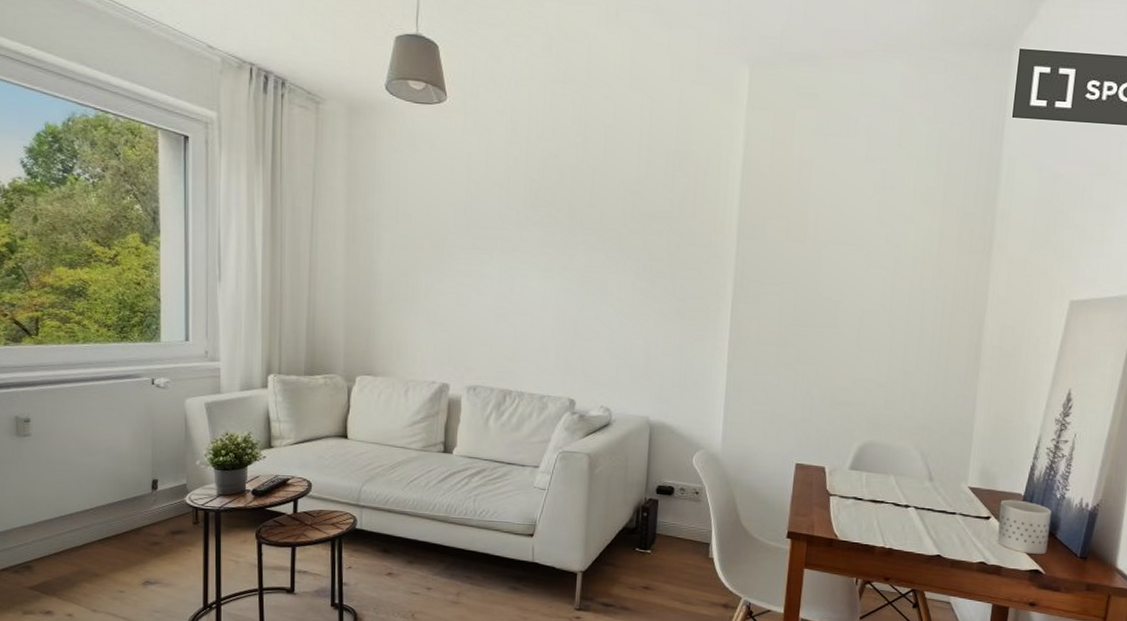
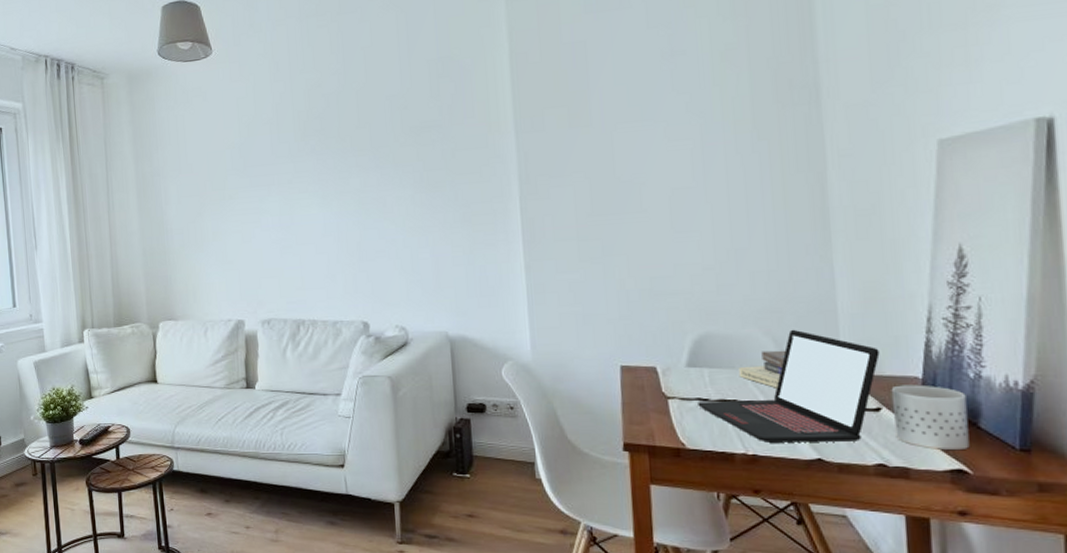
laptop: none [853,445,998,543] -> present [698,329,880,443]
books: none [889,461,929,494] -> present [738,350,786,388]

